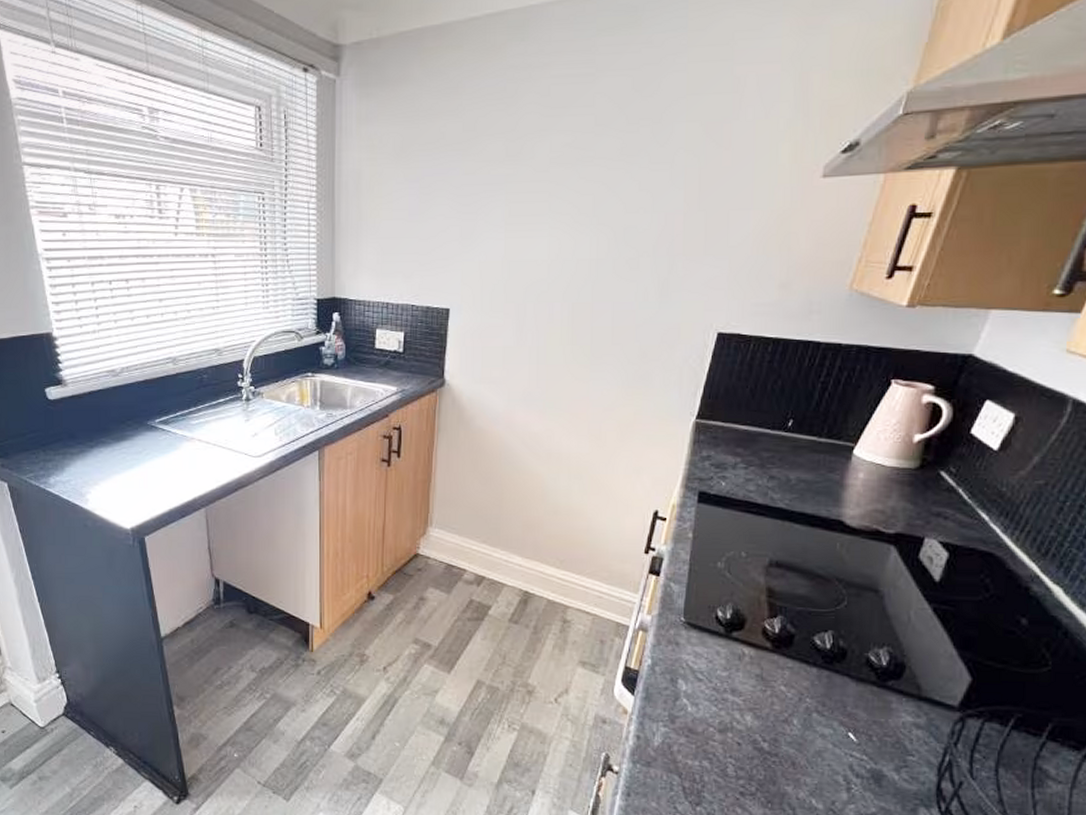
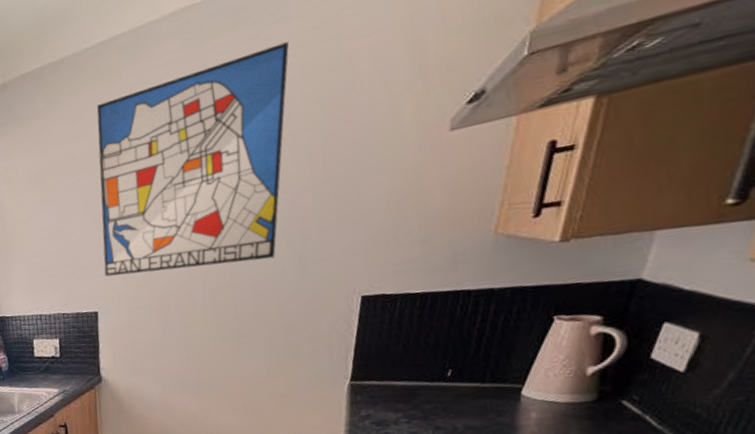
wall art: none [462,54,680,280] -> present [97,42,289,277]

